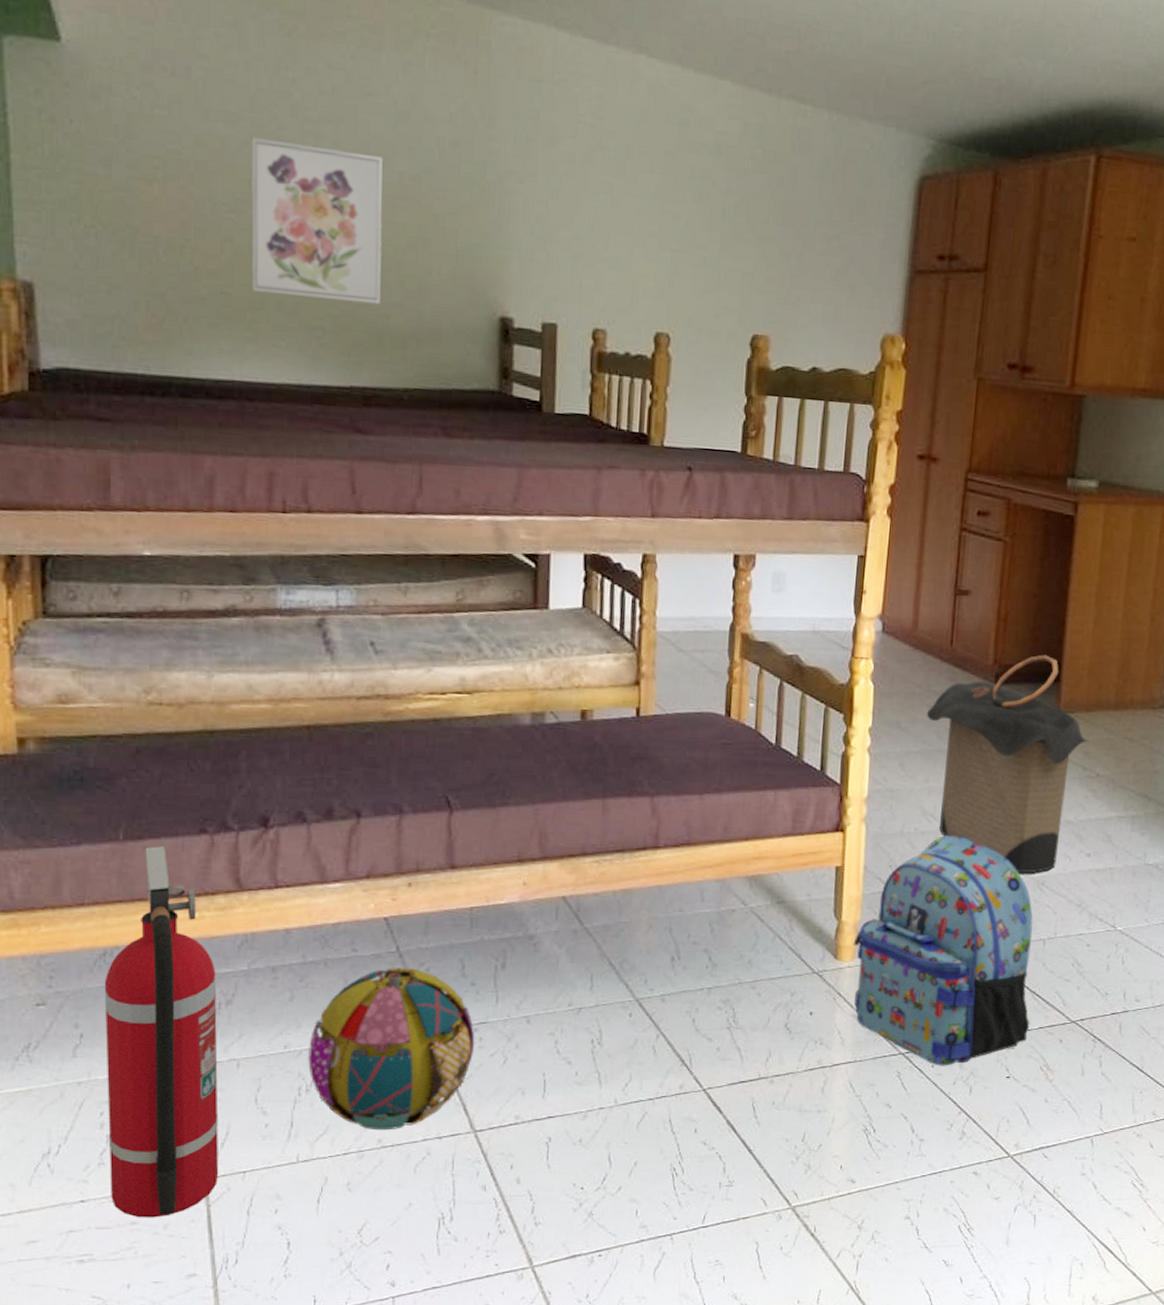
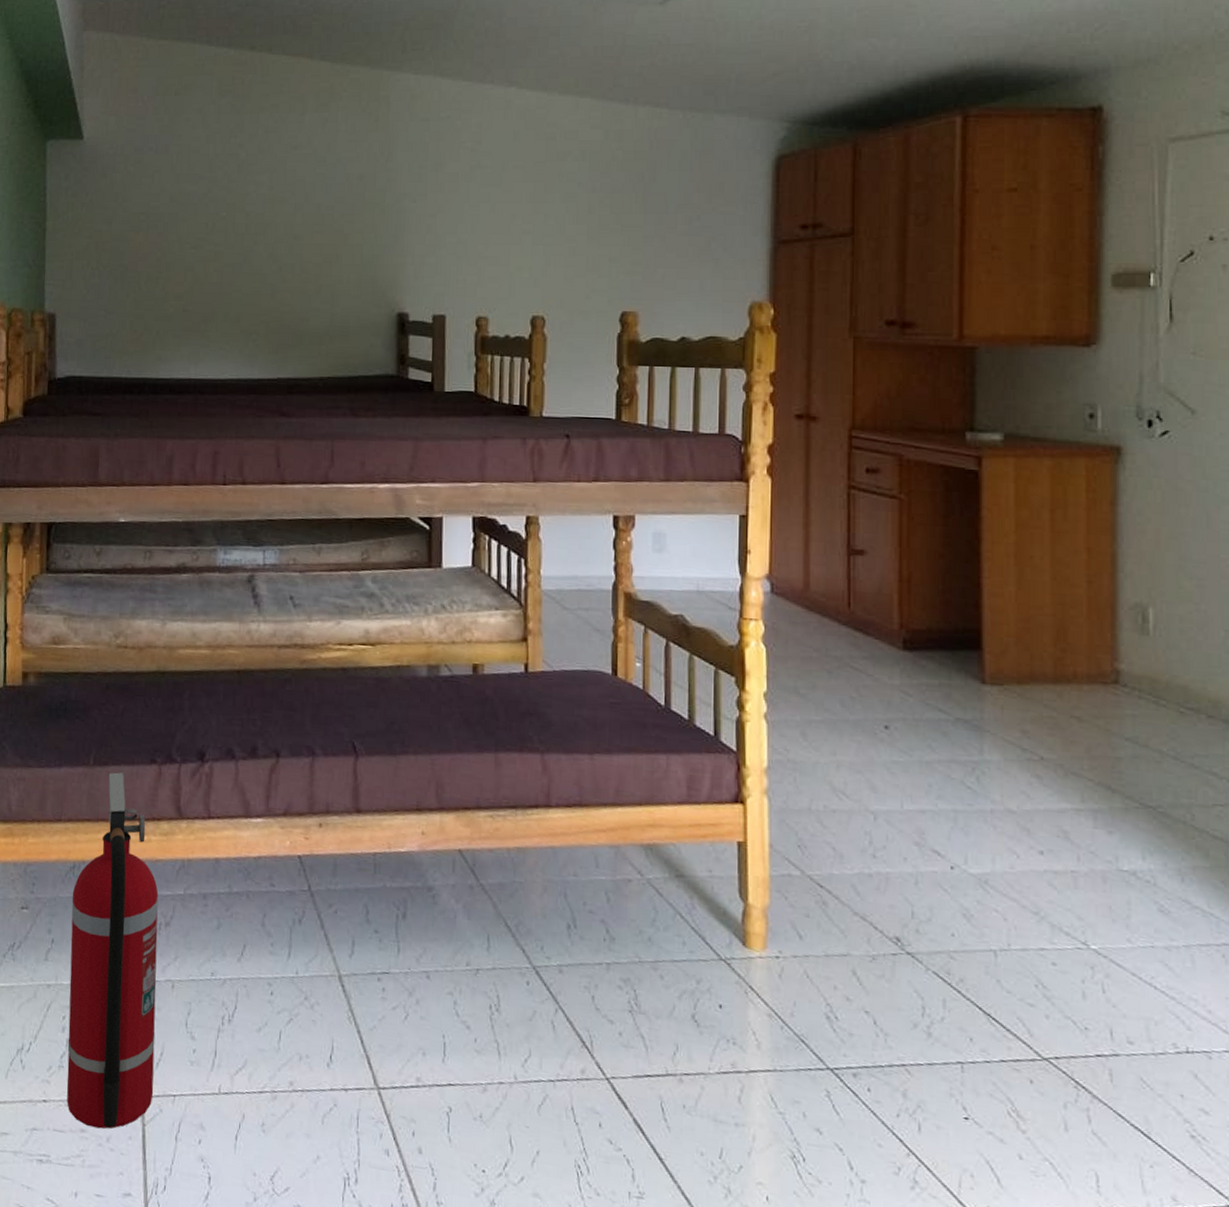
wall art: present [251,137,383,305] -> none [206,190,305,311]
ball: present [308,968,475,1131] -> none [231,906,379,1074]
backpack: present [853,835,1033,1066] -> none [763,816,988,1093]
laundry hamper: present [927,654,1090,874] -> none [828,619,1027,869]

